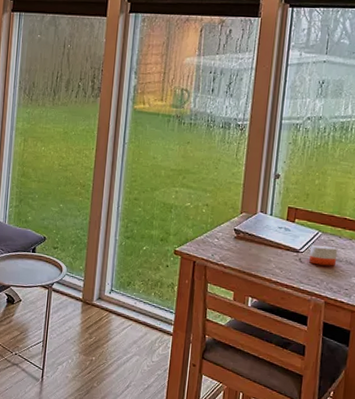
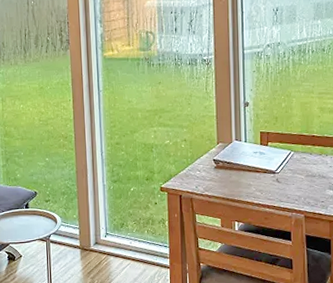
candle: present [309,245,338,266] -> none [286,164,311,183]

